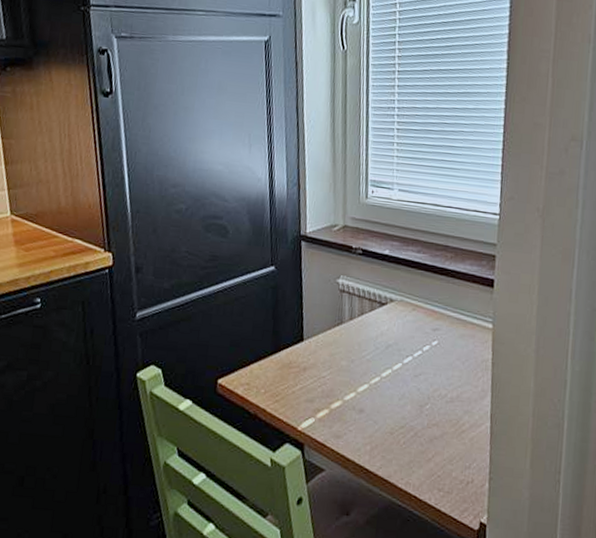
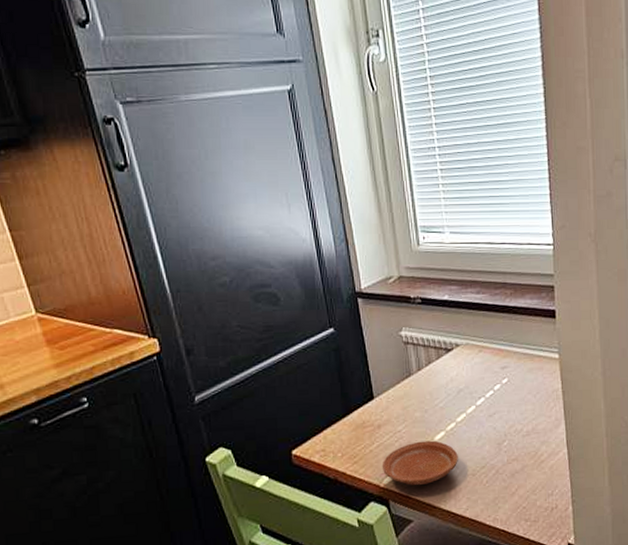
plate: none [301,390,379,435] -> present [382,440,458,485]

